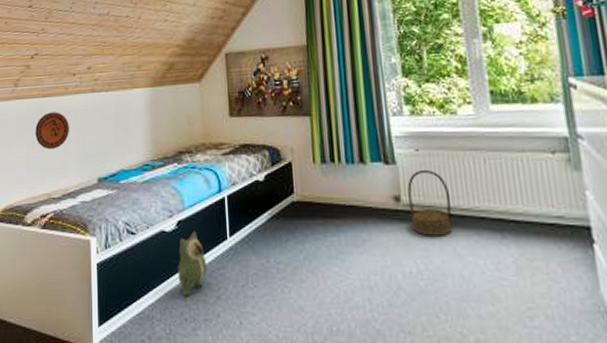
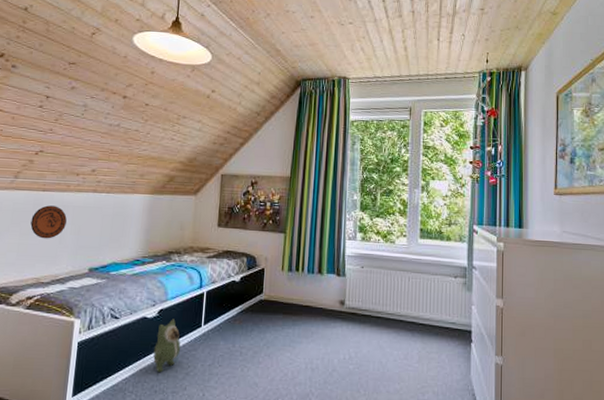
basket: present [407,169,453,236] -> none [350,282,381,333]

